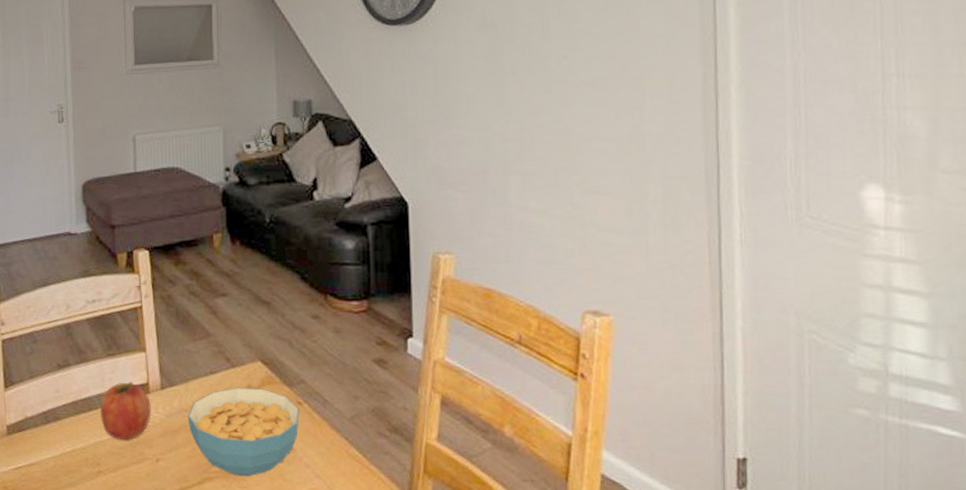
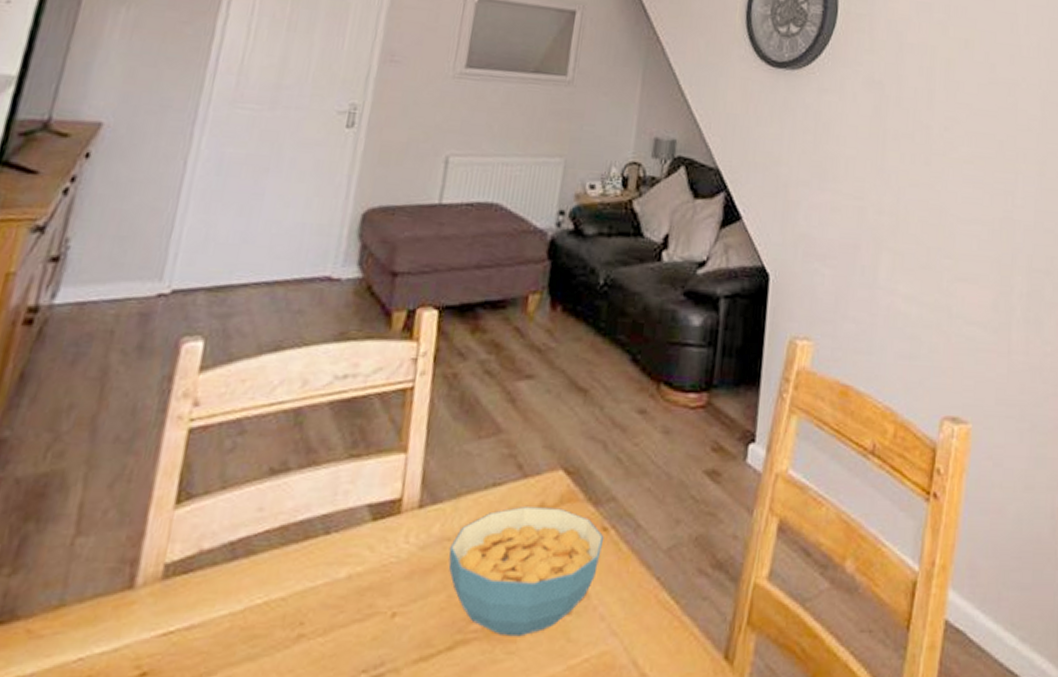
fruit: present [99,381,151,440] -> none [319,495,400,585]

